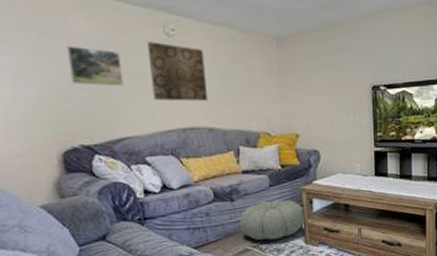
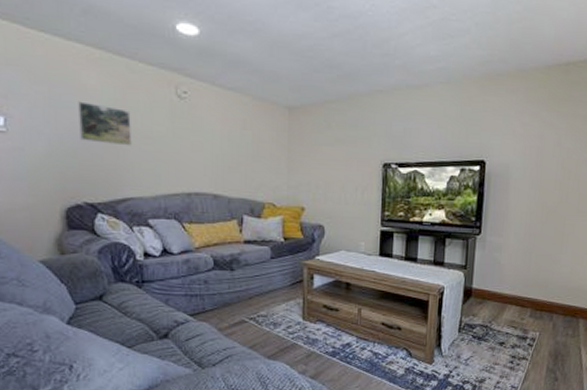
wall art: present [146,42,209,101] -> none [157,103,216,167]
pouf: present [239,200,305,241] -> none [237,273,305,313]

